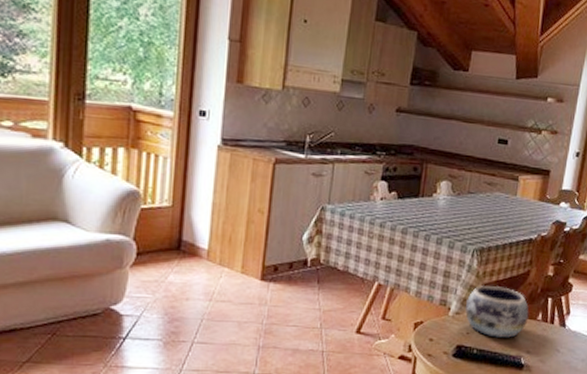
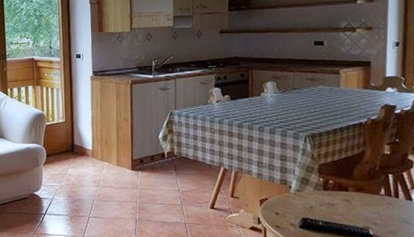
decorative bowl: present [464,285,529,339] -> none [304,165,371,212]

